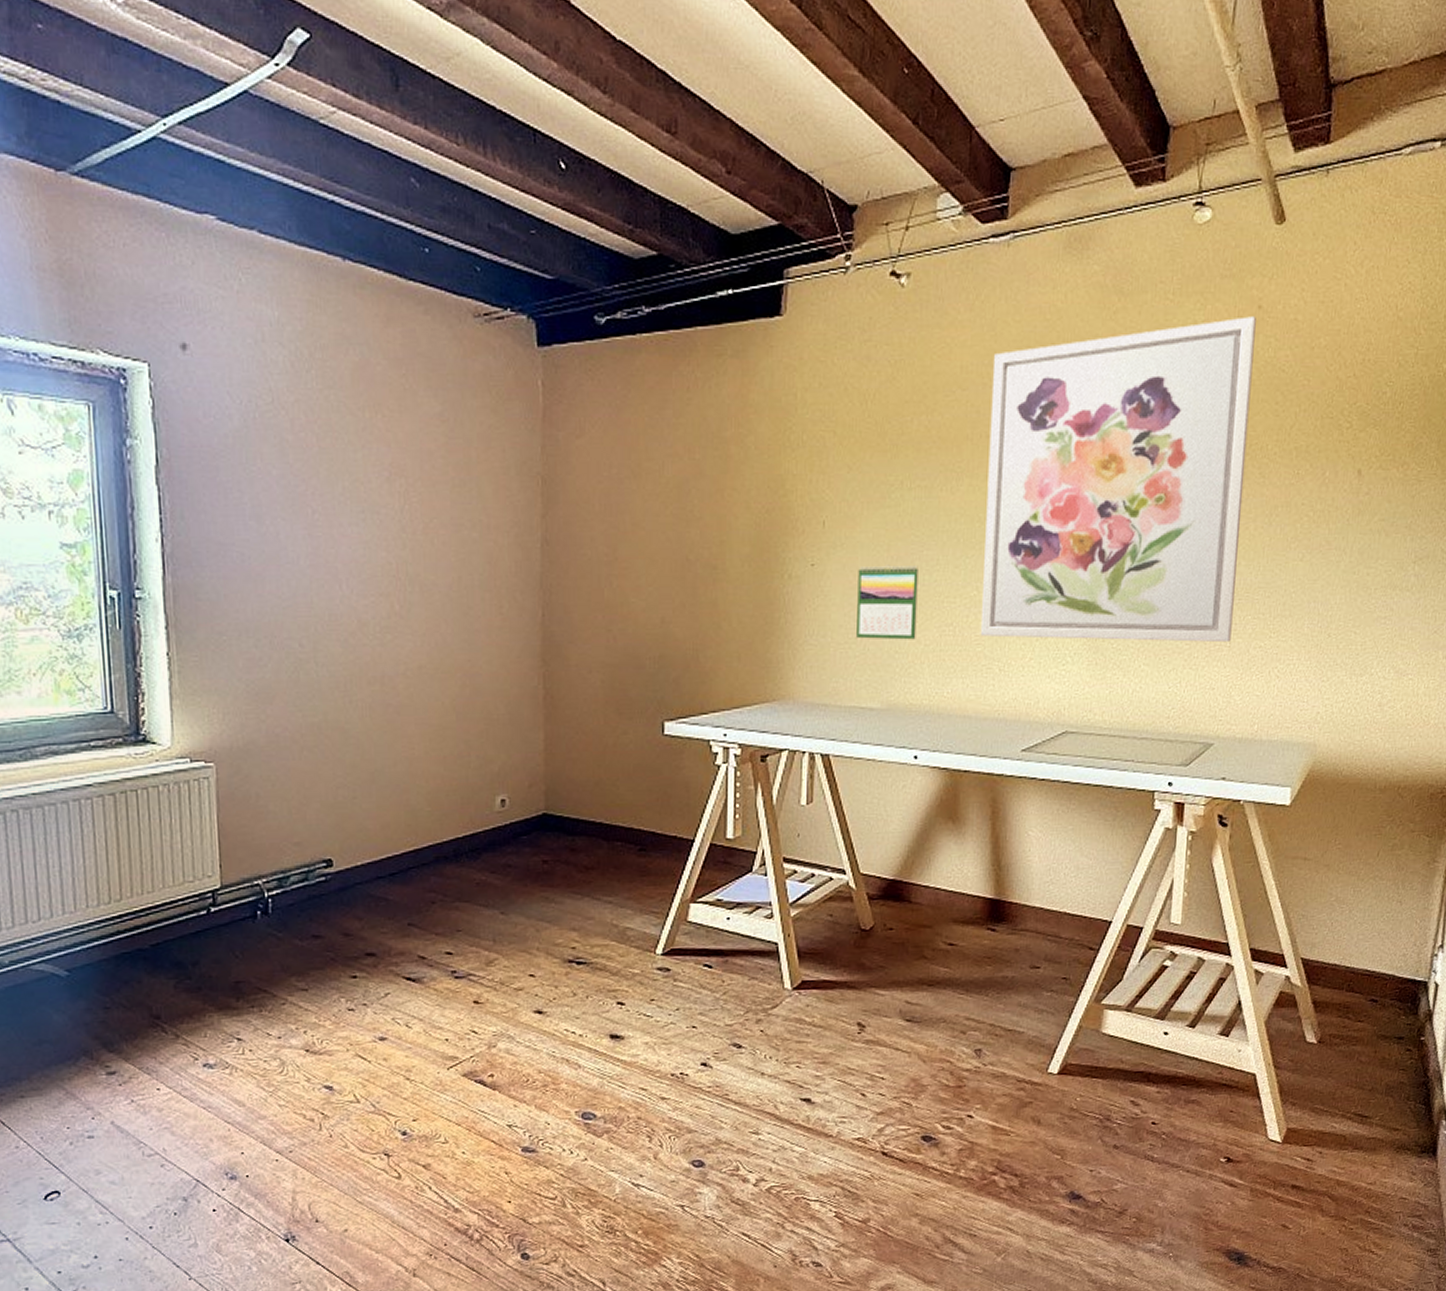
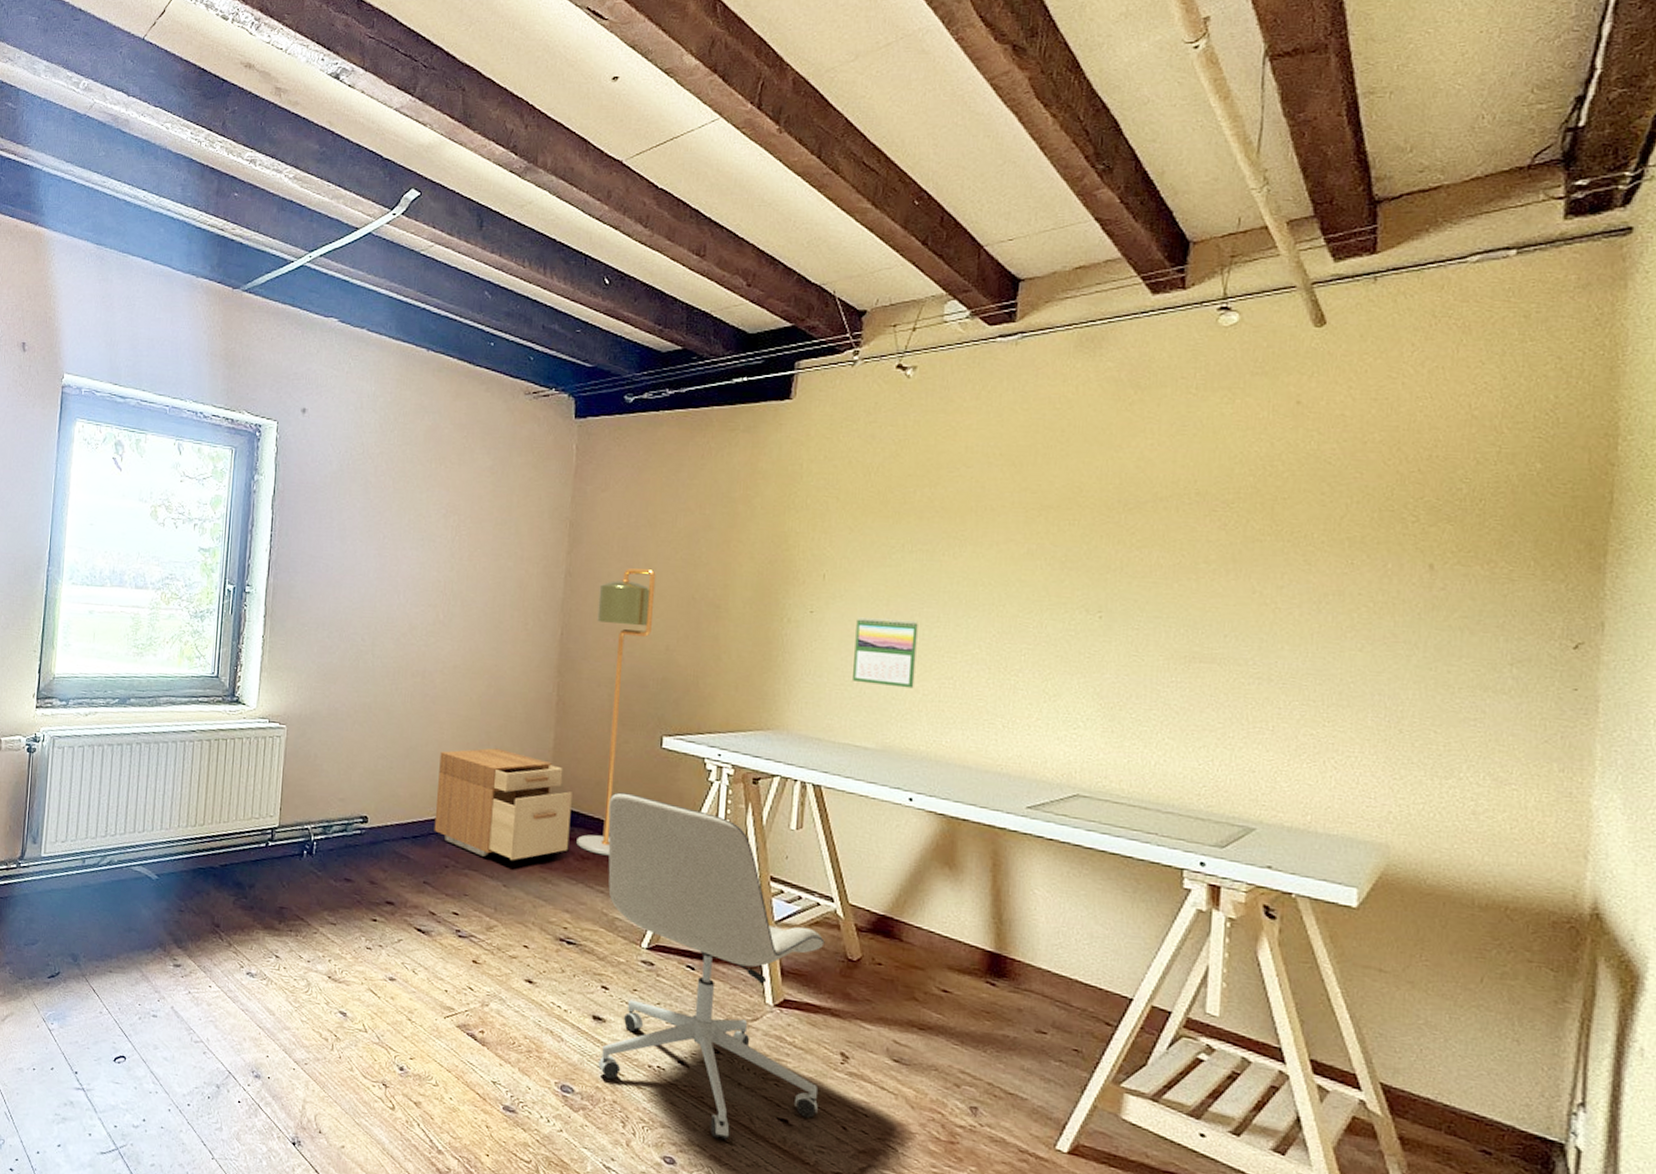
filing cabinet: none [413,758,570,884] -> present [434,748,572,861]
floor lamp: none [578,528,645,862] -> present [576,568,656,856]
office chair: none [611,790,839,1132] -> present [598,792,825,1140]
wall art: present [980,316,1256,643] -> none [982,411,1294,726]

